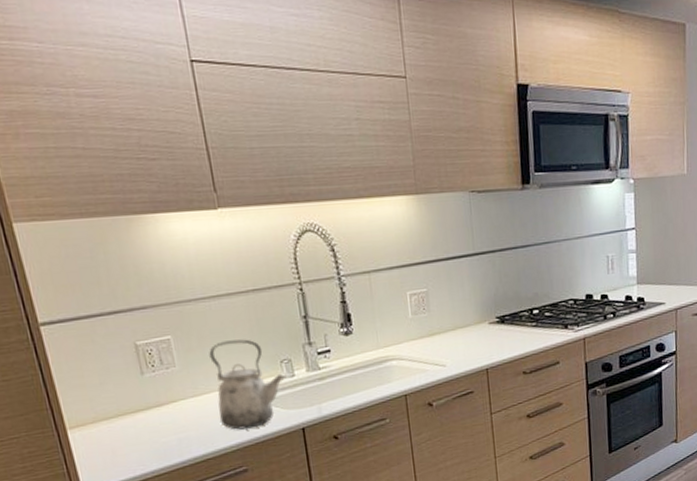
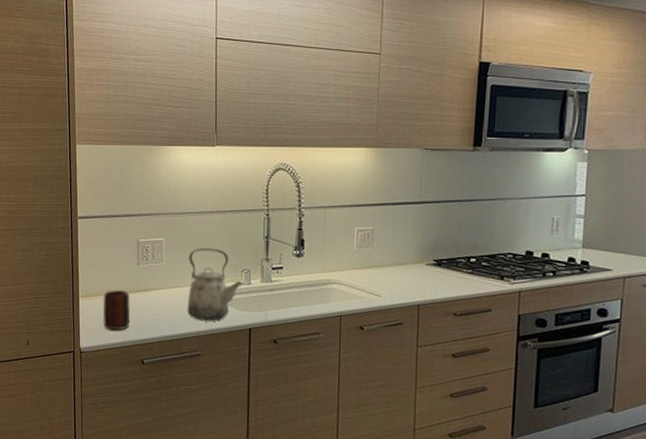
mug: none [101,410,147,464] -> present [102,290,131,331]

